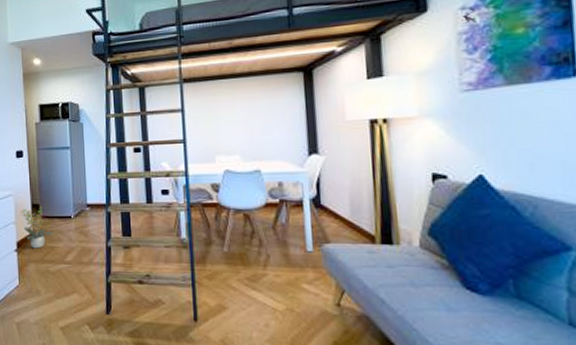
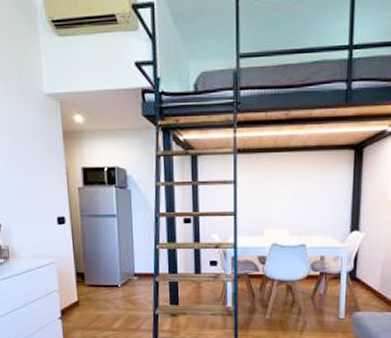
potted plant: present [20,205,54,249] -> none [64,274,100,316]

